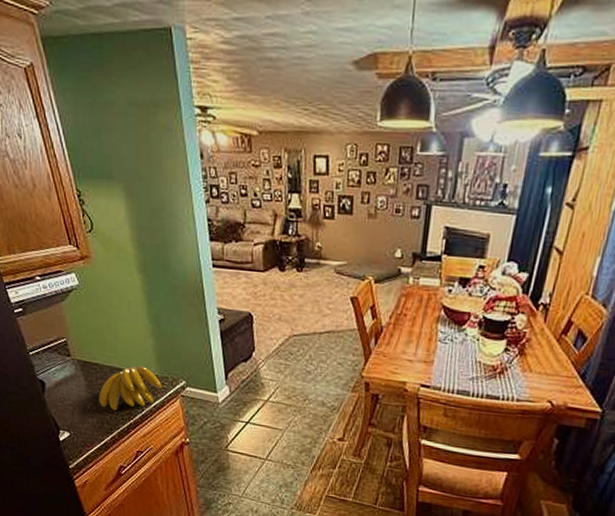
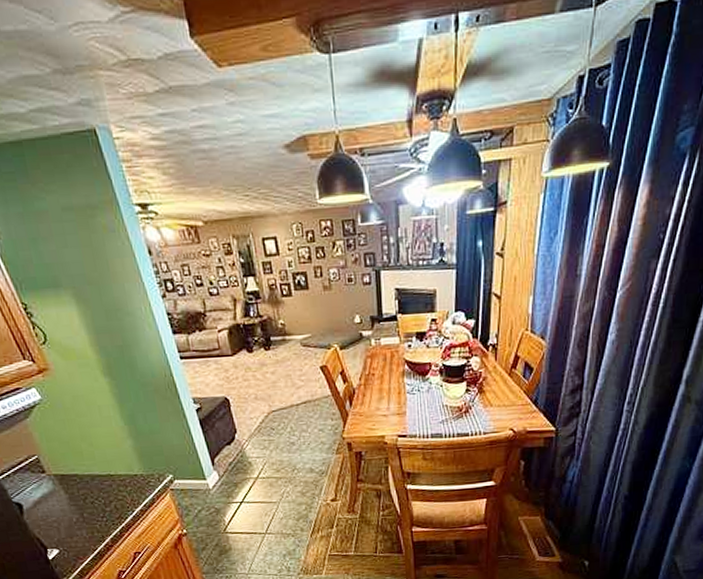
banana: present [99,366,162,411] -> none [83,468,149,518]

